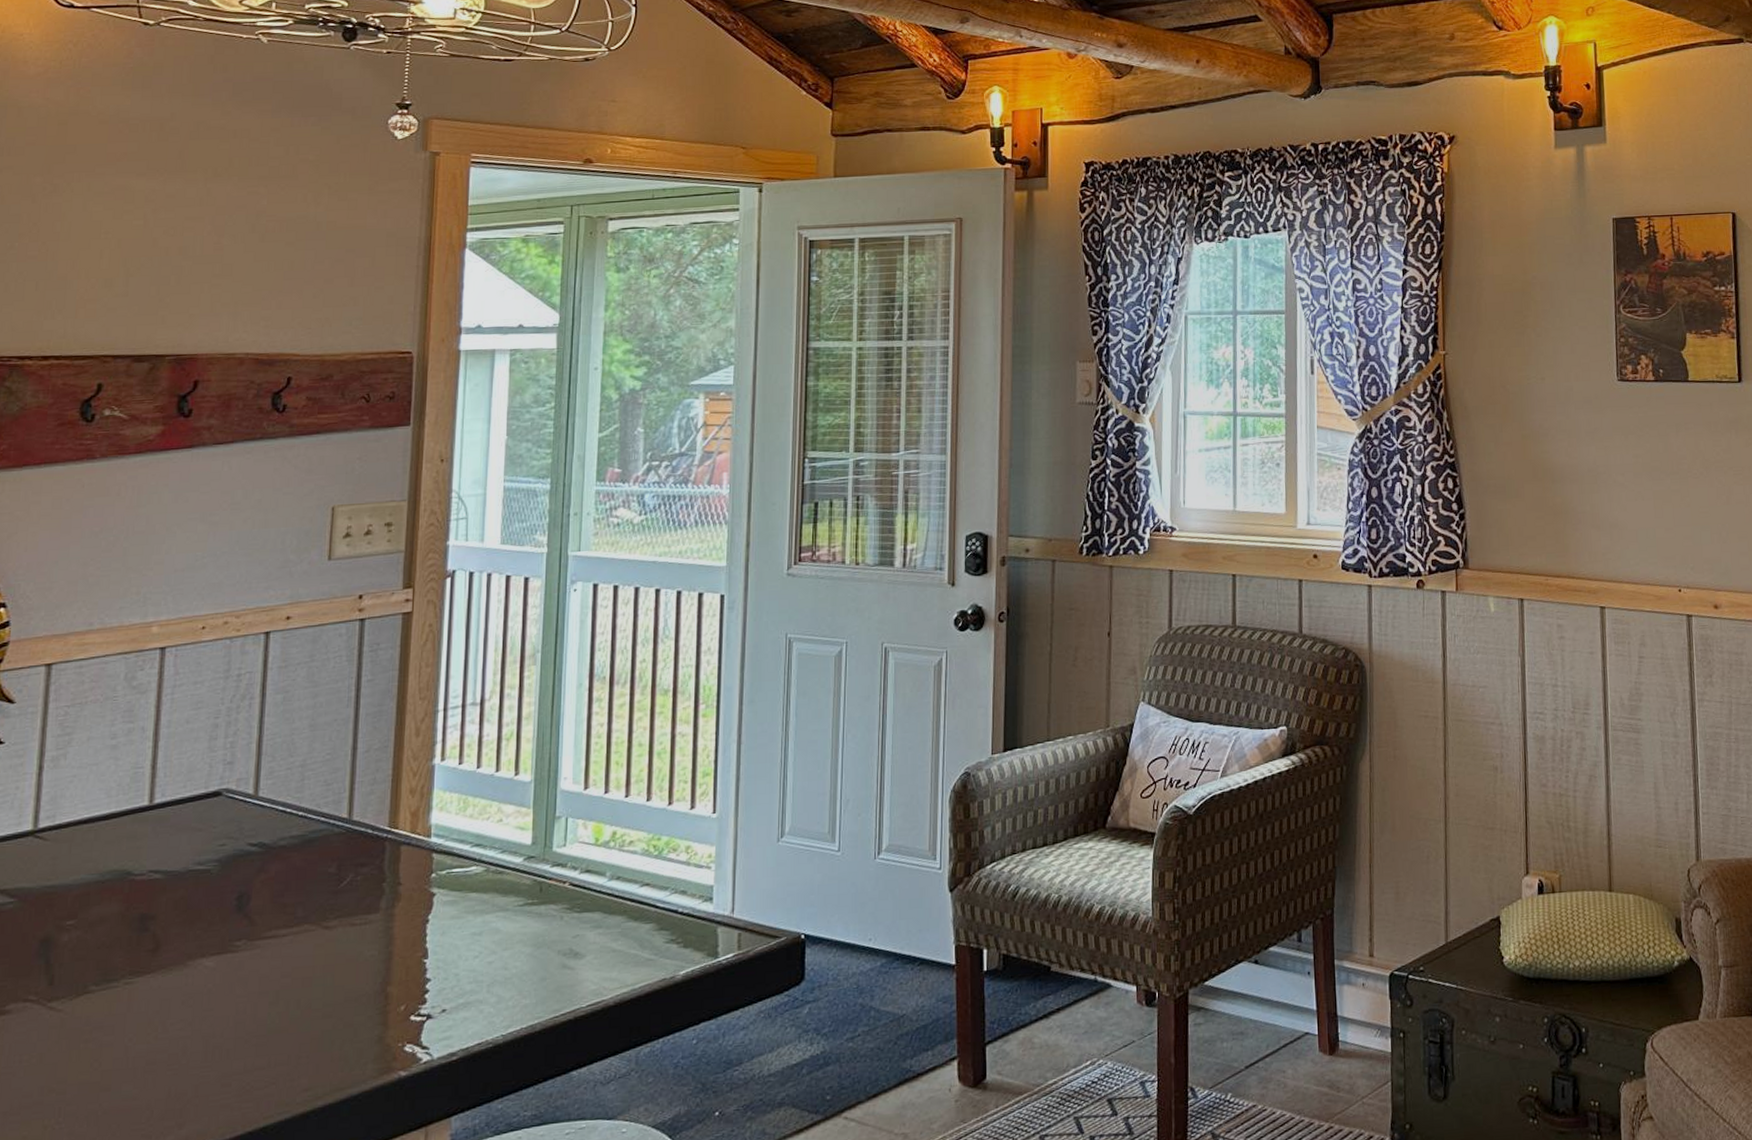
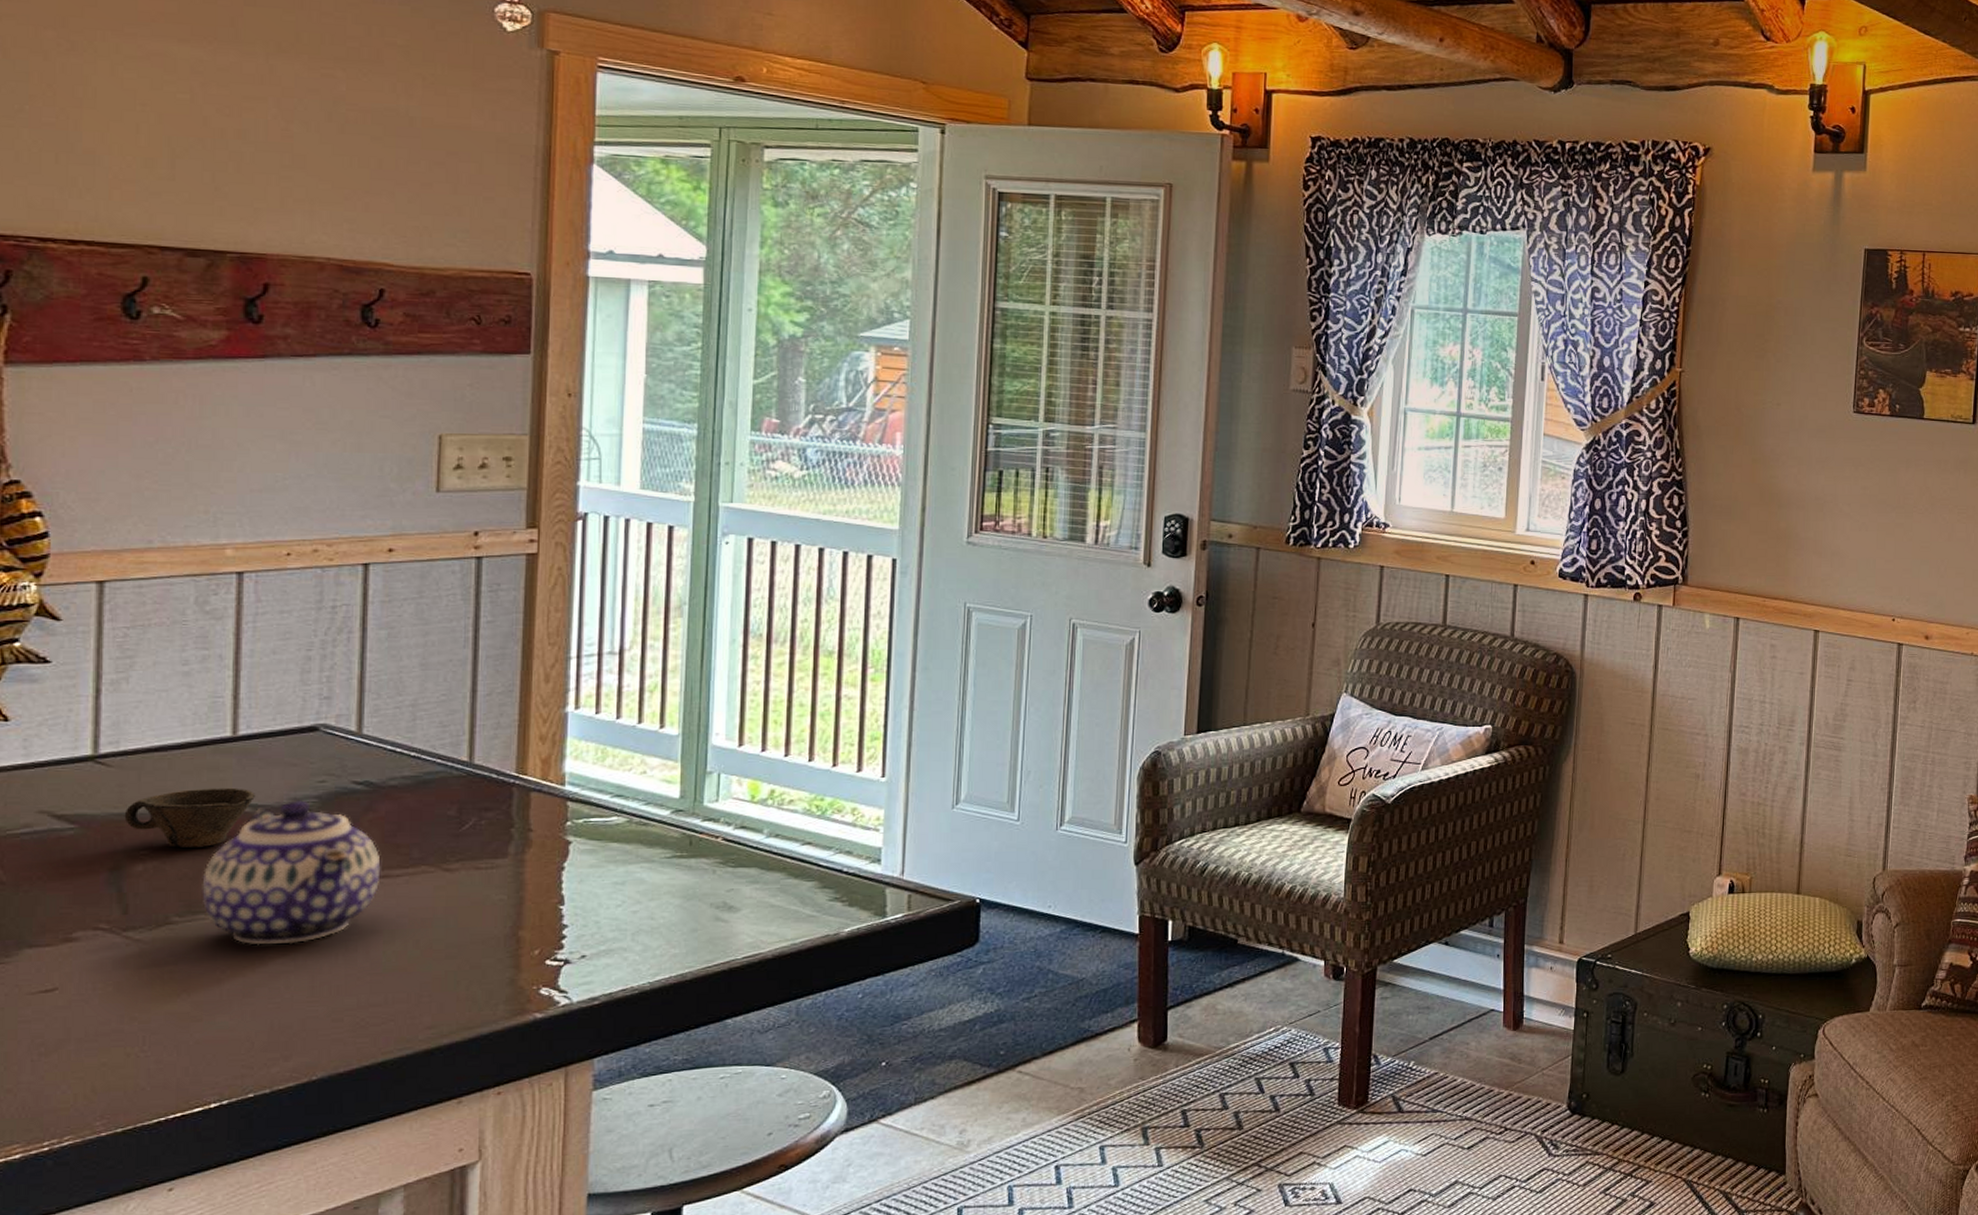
cup: none [55,855,165,917] -> present [124,787,255,848]
teapot: none [116,864,269,1011] -> present [202,800,381,945]

